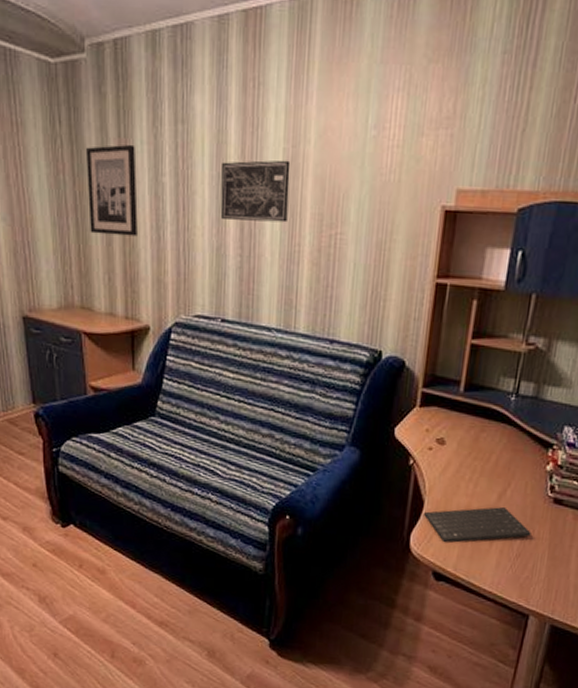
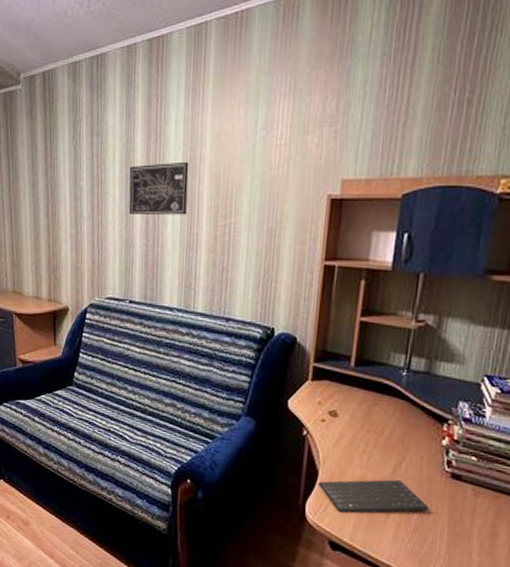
wall art: present [85,144,138,237] -> none [19,155,60,232]

